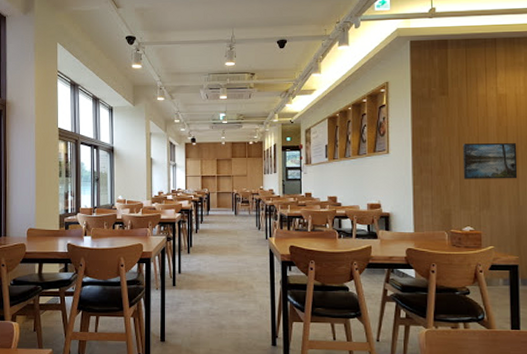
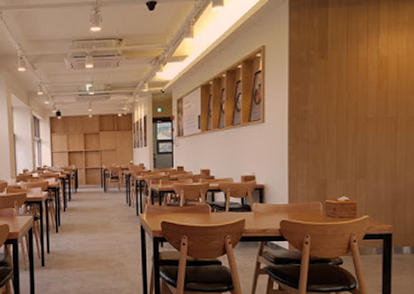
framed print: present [462,143,518,179] -> none [340,108,397,148]

